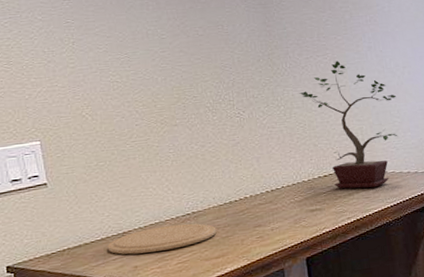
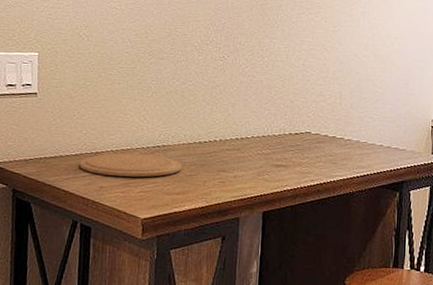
potted plant: present [299,60,398,189] -> none [285,21,383,155]

